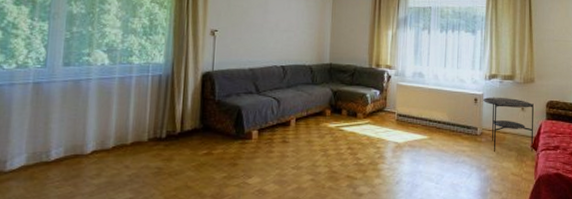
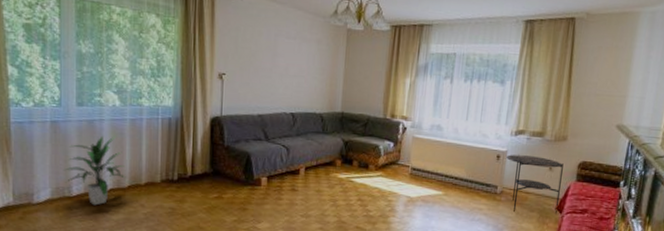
indoor plant: none [42,95,111,170] -> present [63,135,126,206]

